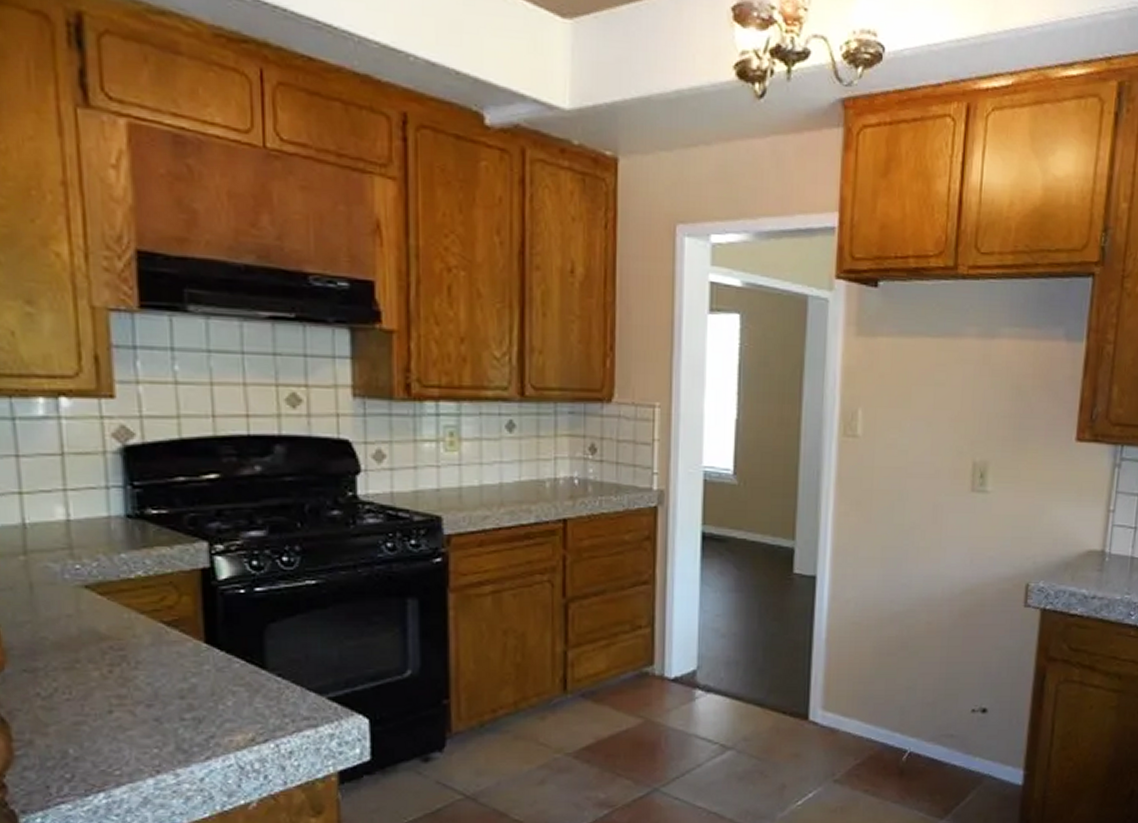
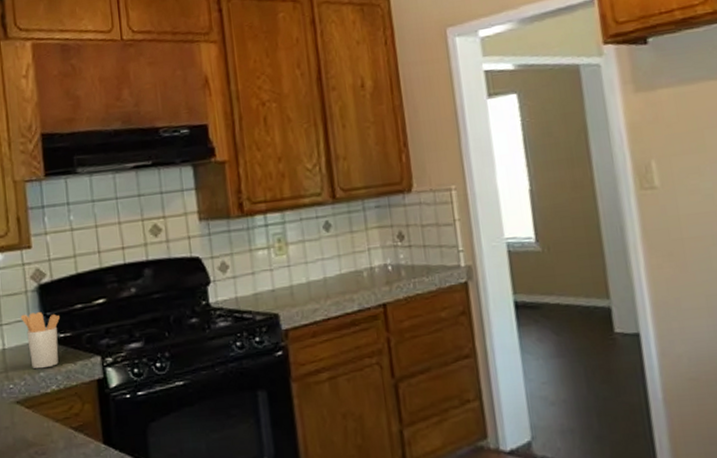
utensil holder: none [94,480,152,549] -> present [20,312,60,369]

